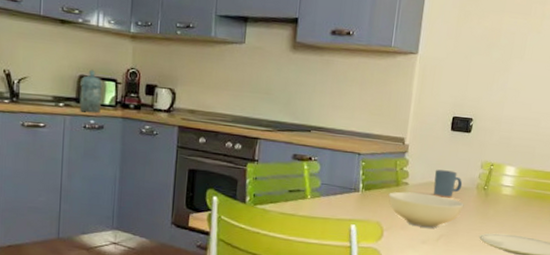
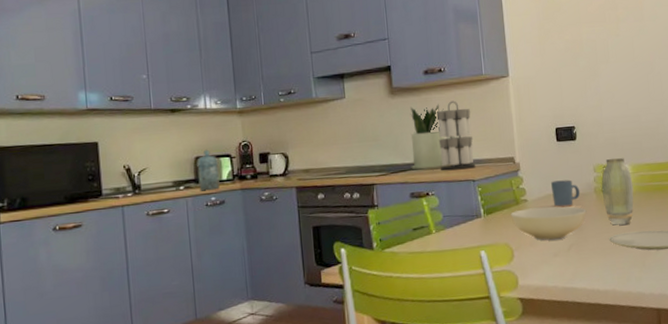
planter: none [298,65,344,136] -> present [410,104,452,171]
spice rack: none [328,68,371,142] -> present [437,100,476,171]
vase: none [482,157,517,226] -> present [602,158,634,225]

